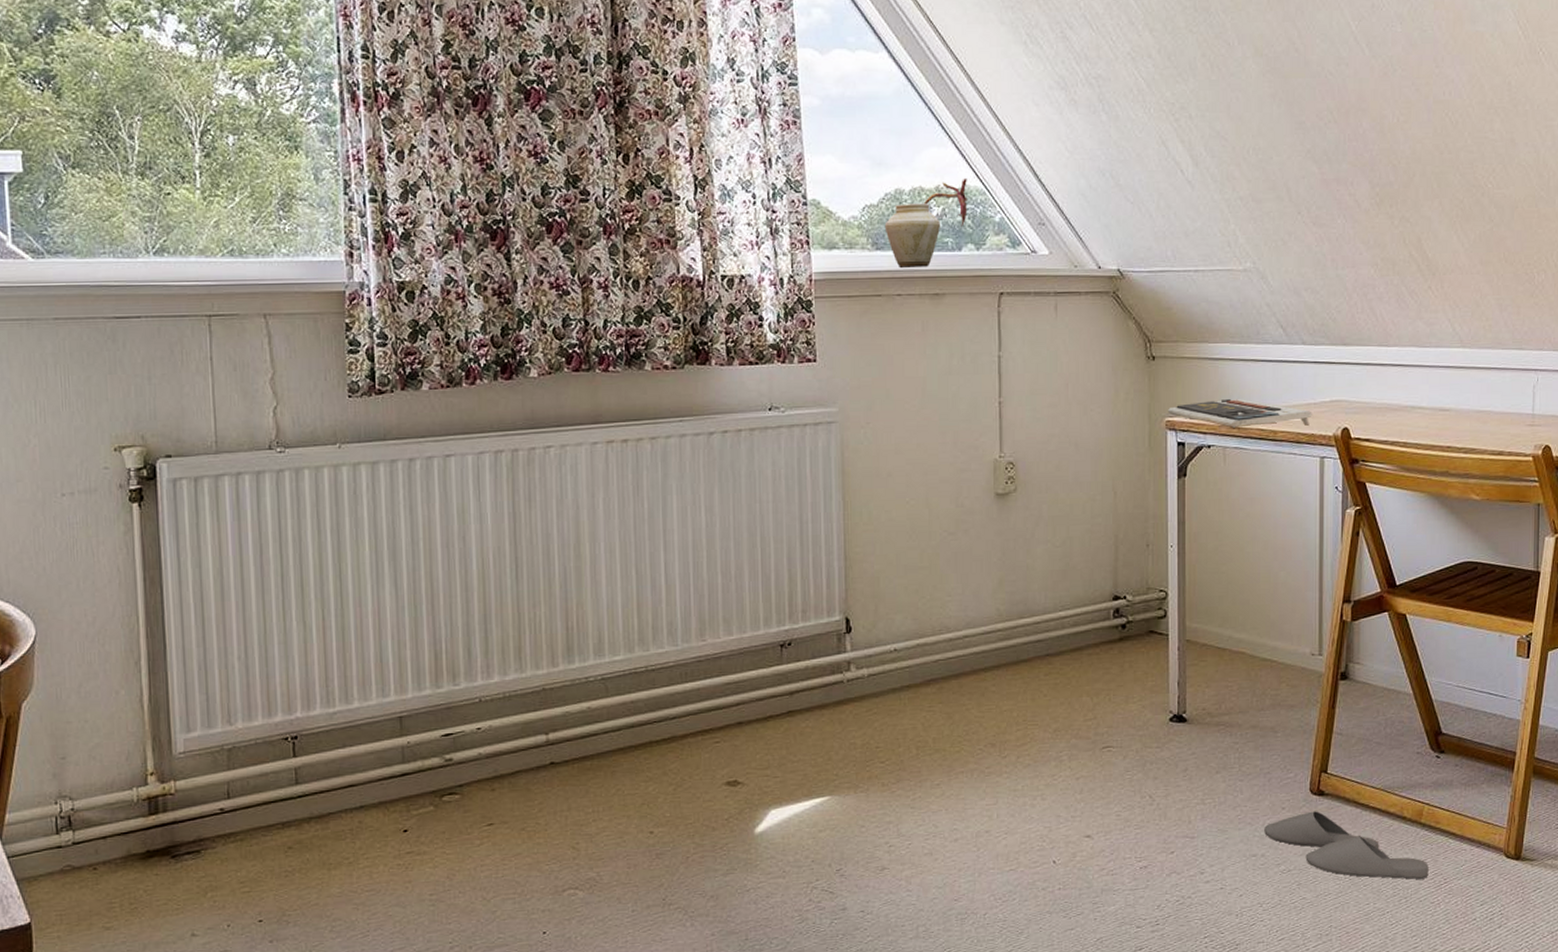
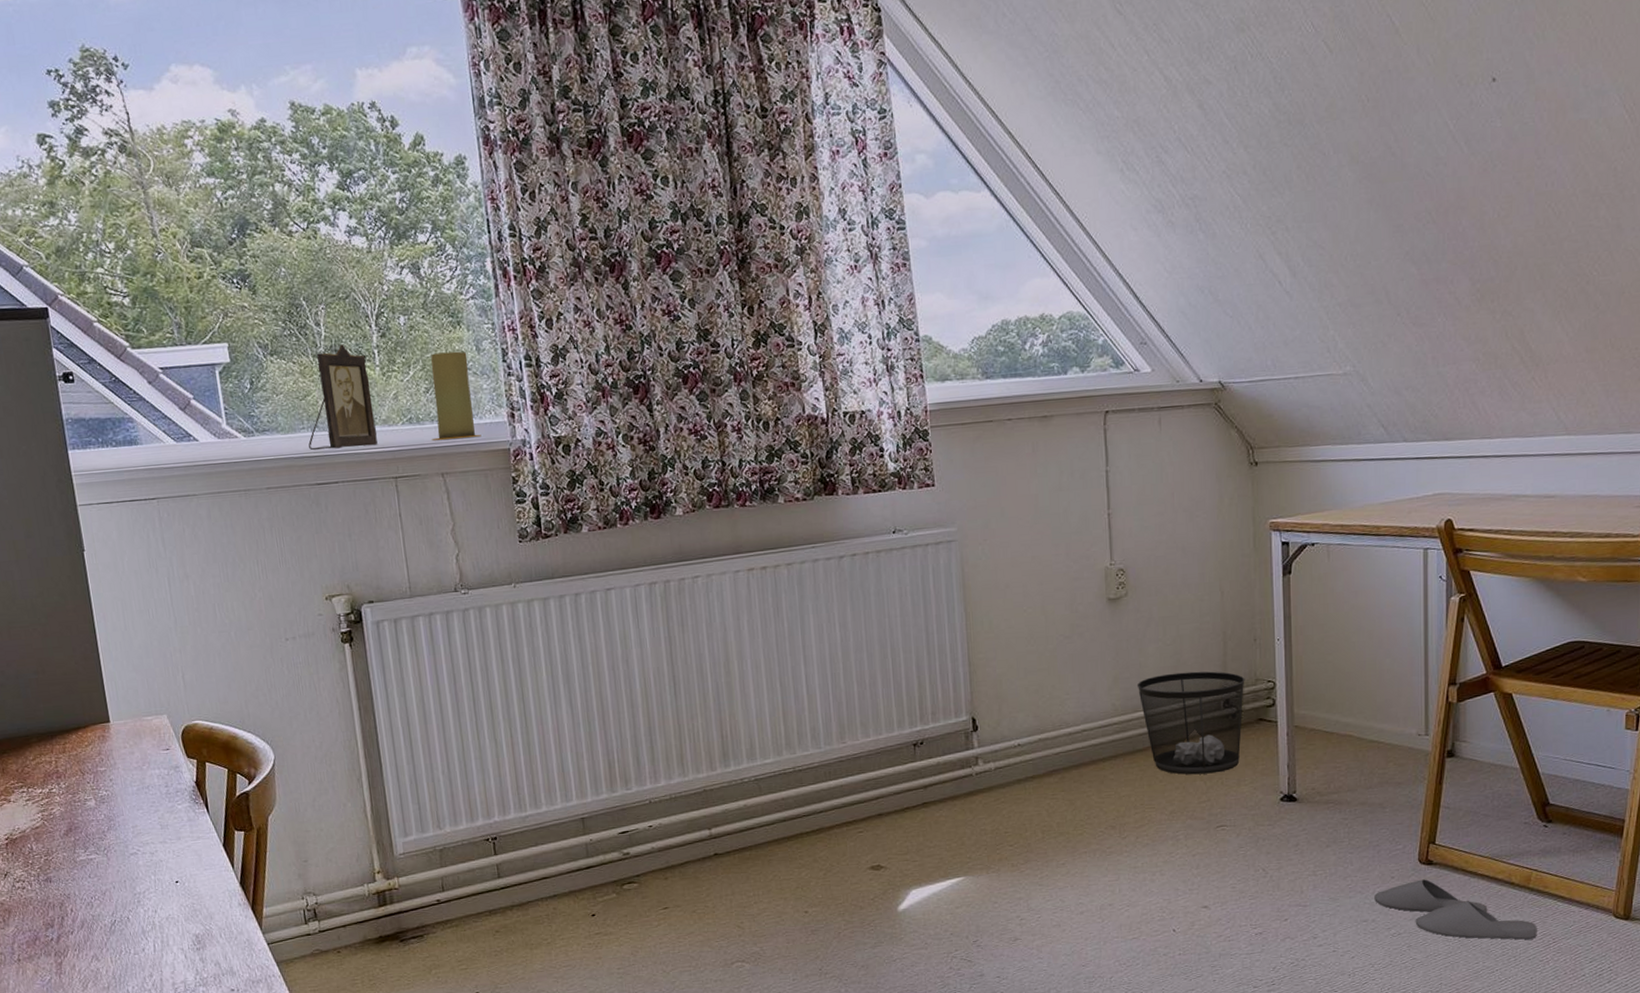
photo frame: none [109,162,191,279] -> present [308,344,378,451]
candle: none [255,179,313,278] -> present [431,351,482,442]
vase: present [884,177,967,269] -> none [993,304,1072,395]
waste bin: none [1024,576,1136,690] -> present [1138,671,1245,775]
computer keyboard: present [1168,399,1312,428] -> none [1272,497,1415,526]

